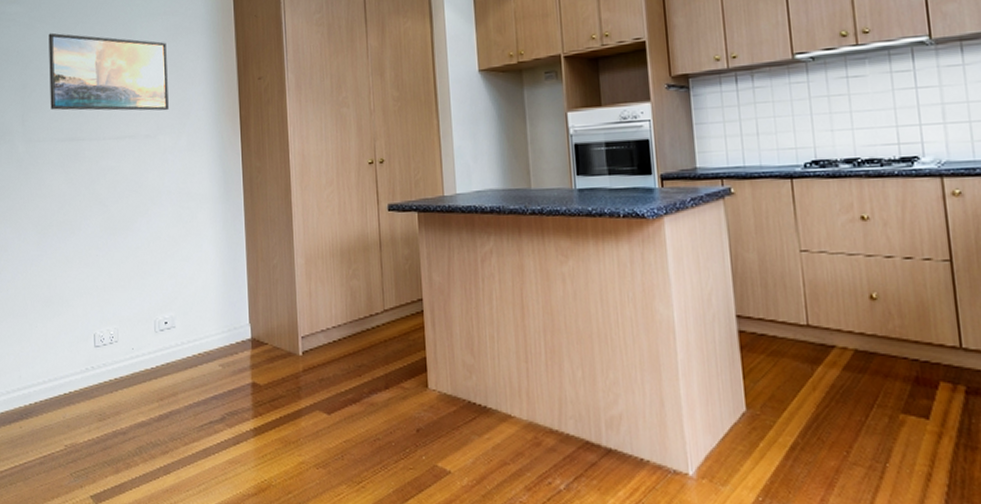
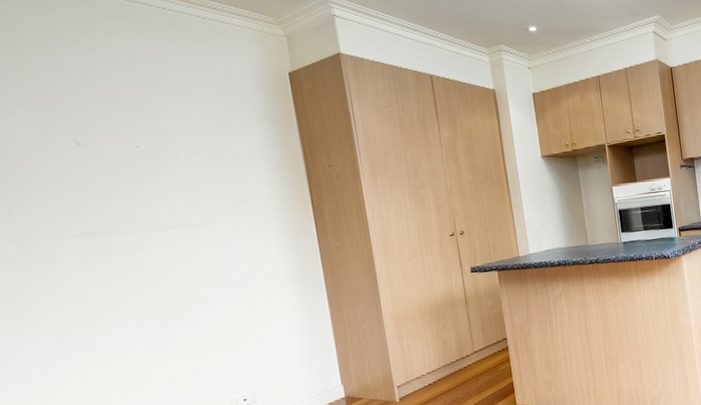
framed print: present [48,33,169,111] -> none [37,119,223,205]

